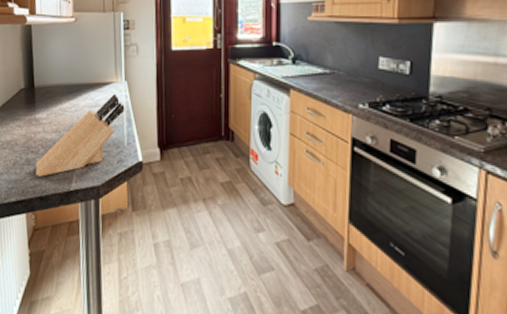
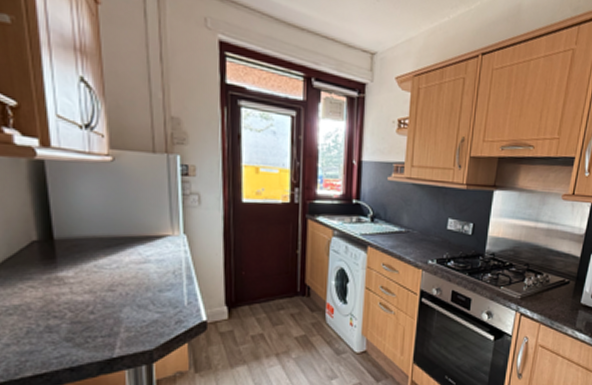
knife block: present [36,93,125,177] -> none [62,248,184,345]

